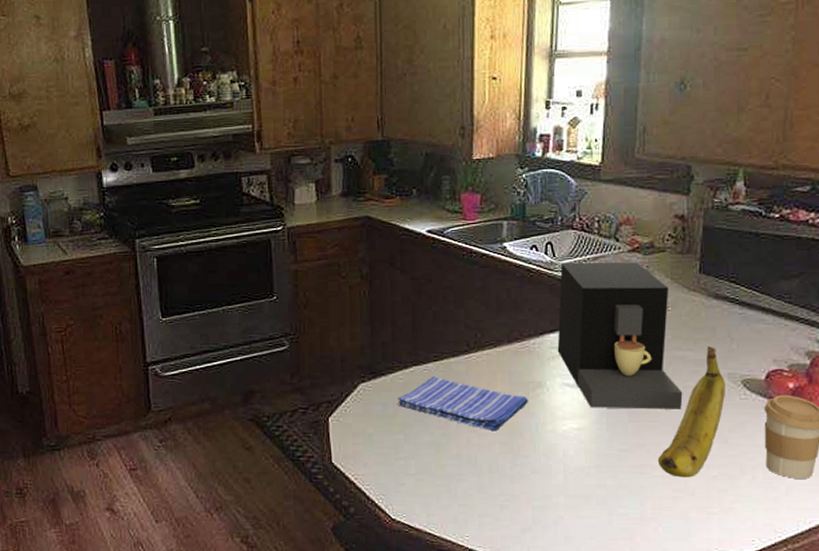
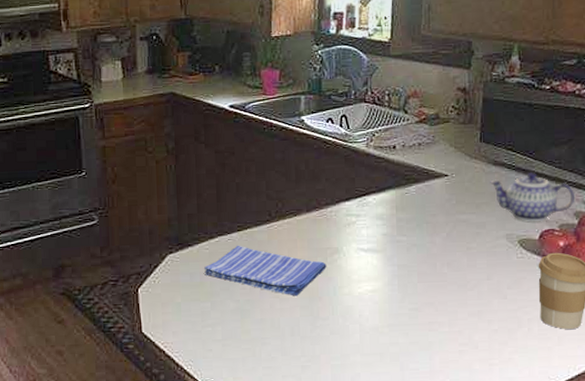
coffee maker: present [557,262,683,409] -> none [352,132,467,271]
banana: present [657,346,725,478] -> none [444,209,504,333]
teapot: none [709,308,808,361] -> present [489,173,576,222]

